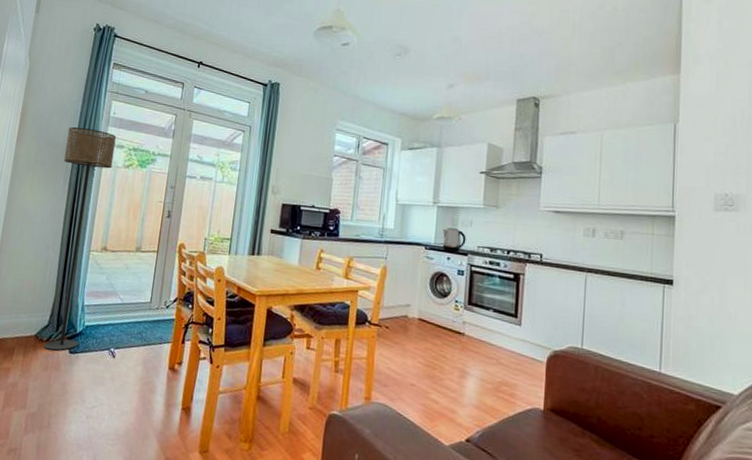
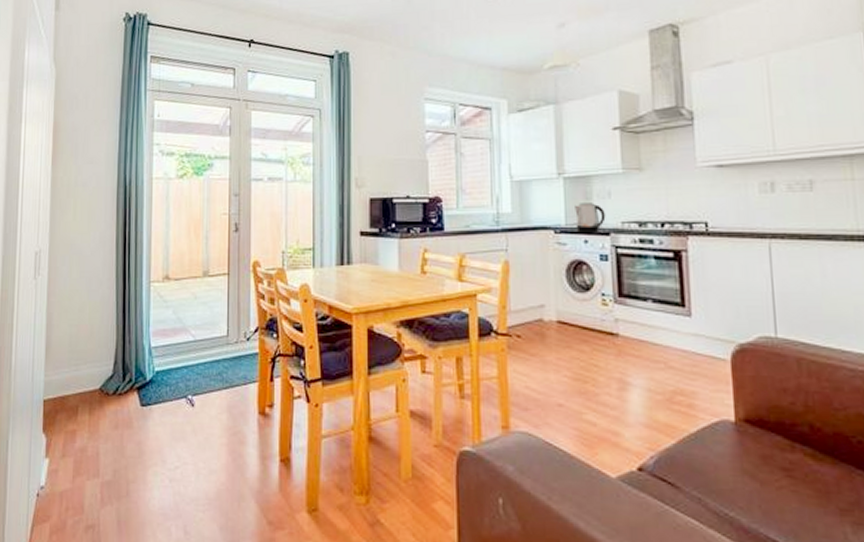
floor lamp: present [44,126,116,351] -> none [107,137,164,405]

